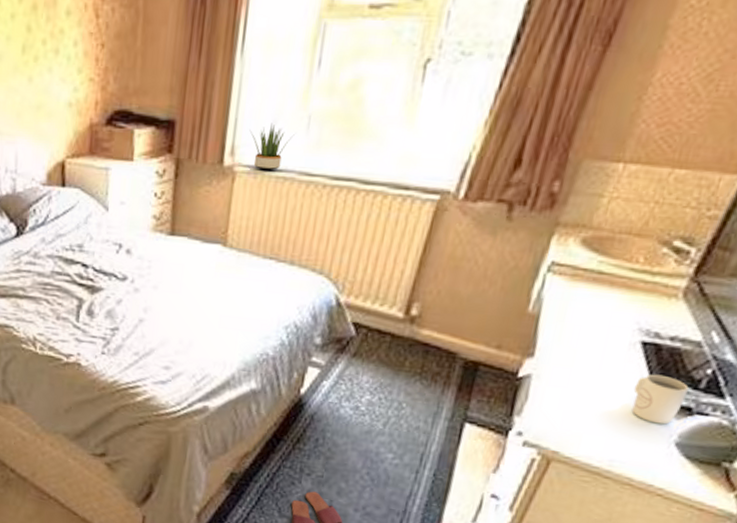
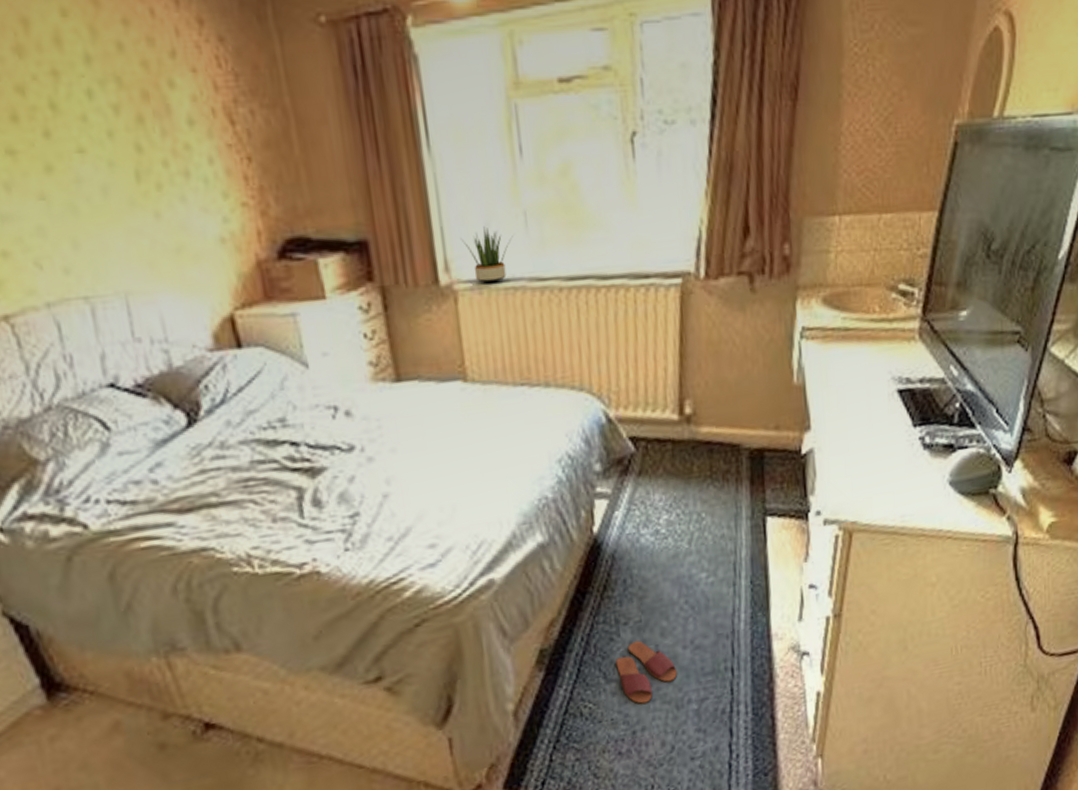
mug: present [632,374,689,425] -> none [903,418,946,469]

